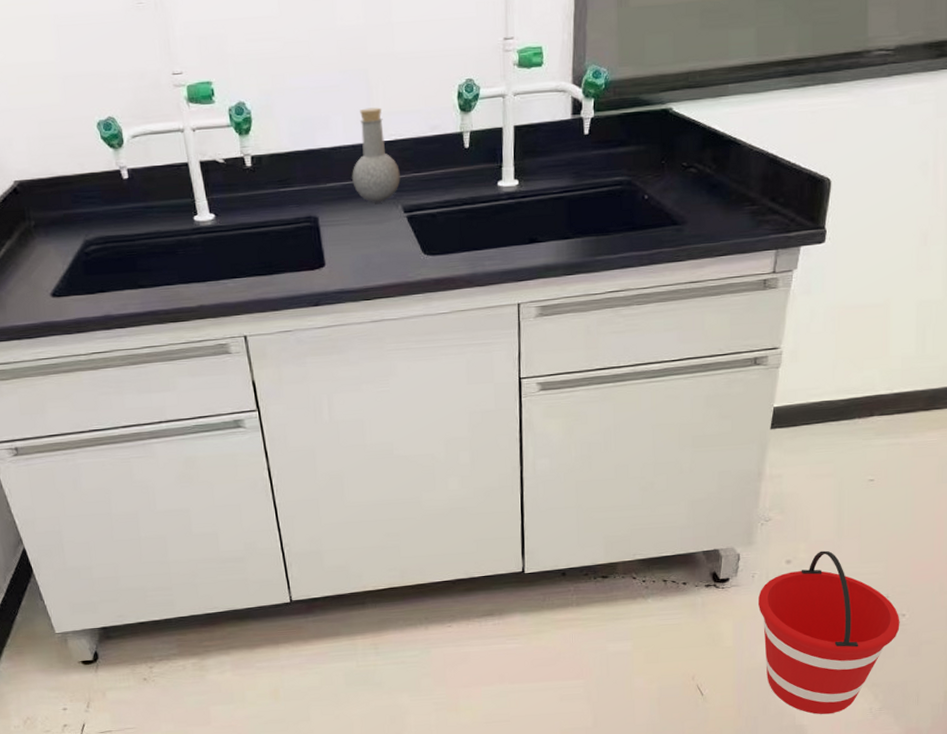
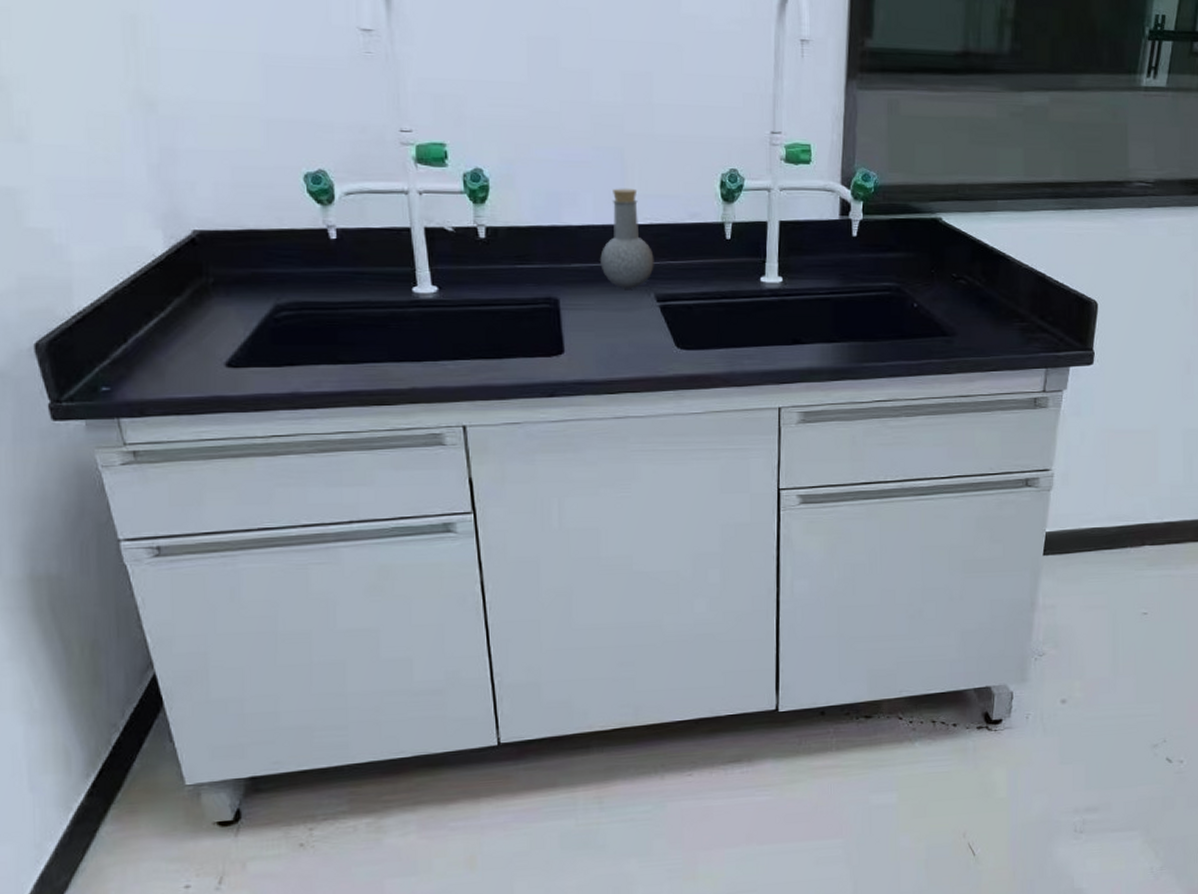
bucket: present [759,550,900,715] -> none [1033,689,1178,876]

